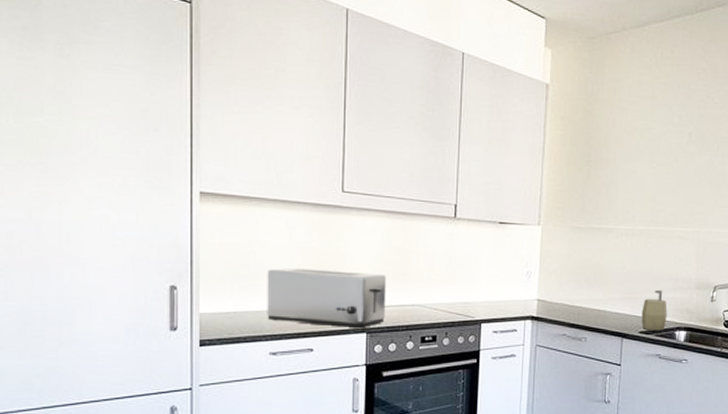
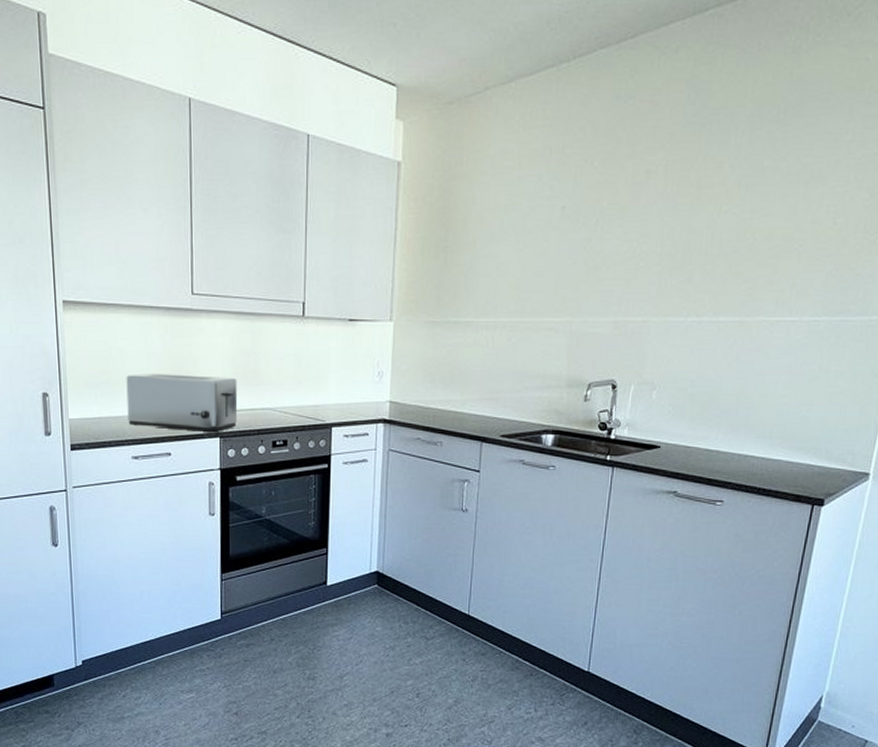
soap dispenser: present [641,289,667,331] -> none [503,388,533,434]

